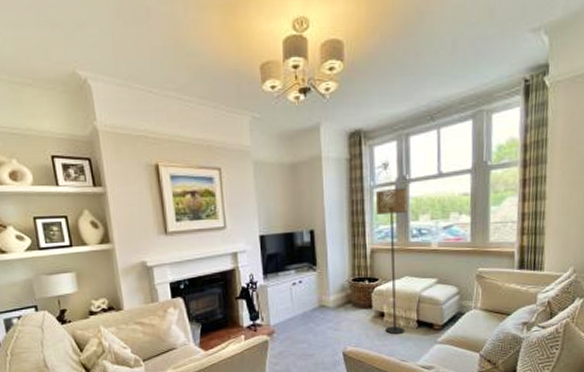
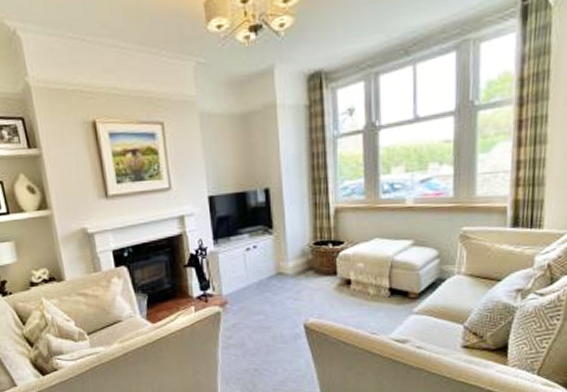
floor lamp: present [375,188,408,335] -> none [339,136,378,305]

